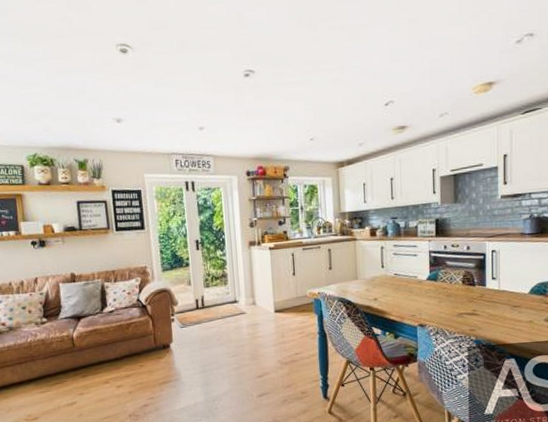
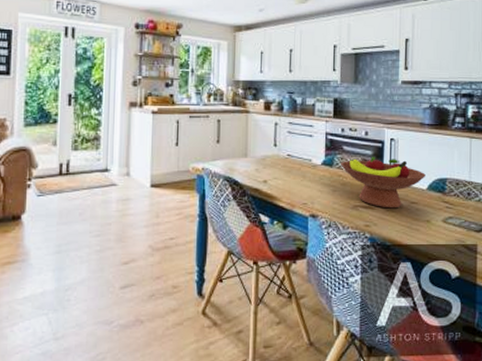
fruit bowl: none [445,268,527,314] -> present [341,156,425,209]

